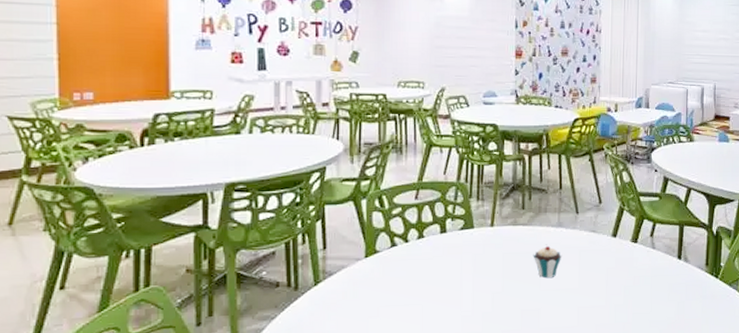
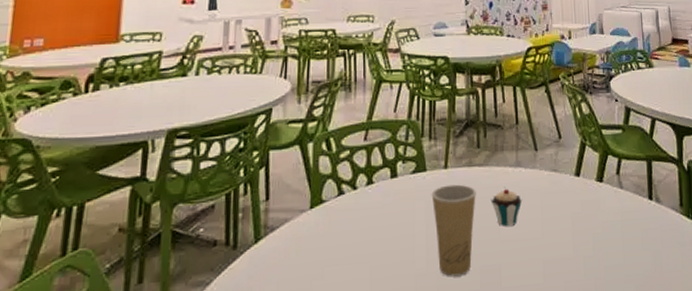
paper cup: none [478,240,520,319] -> present [431,184,476,277]

